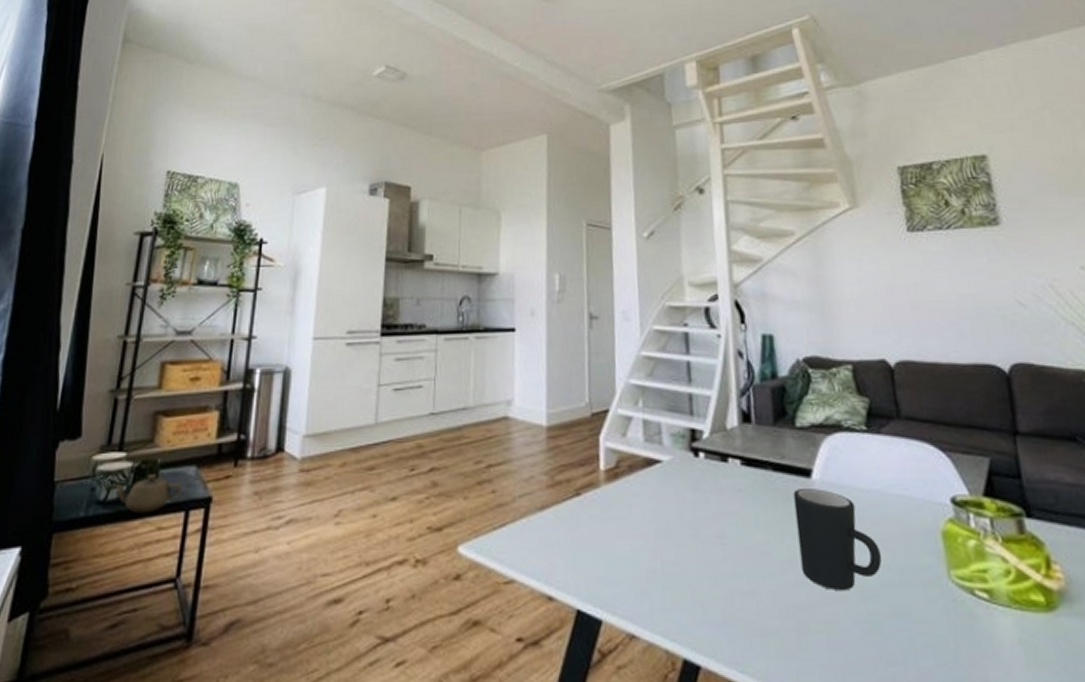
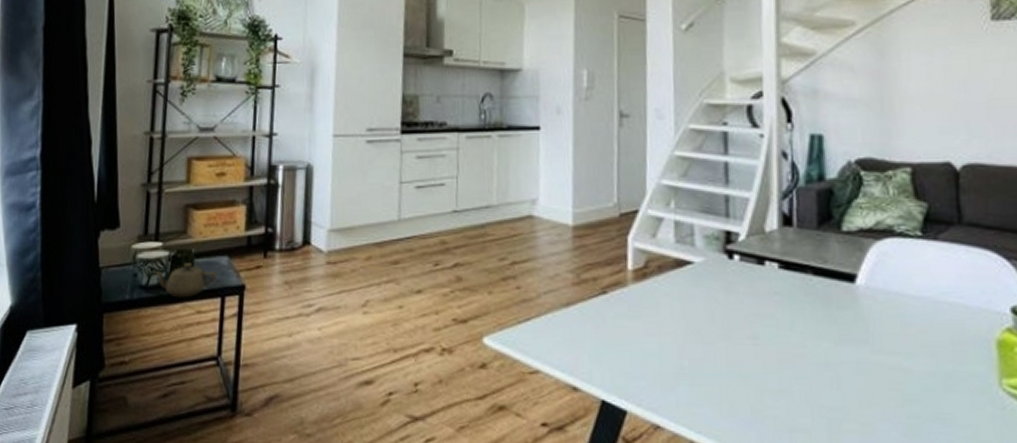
mug: present [793,489,882,592] -> none [834,294,928,395]

